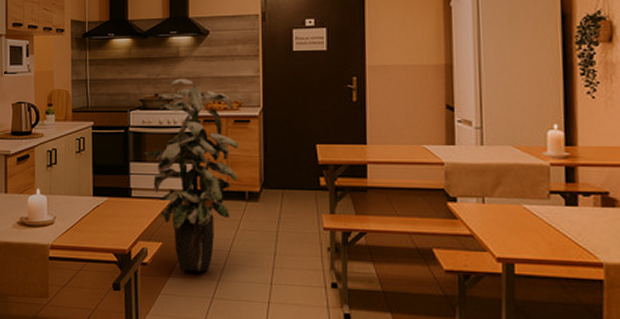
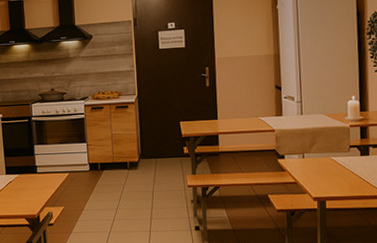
indoor plant: present [144,79,239,272] -> none [45,75,121,227]

